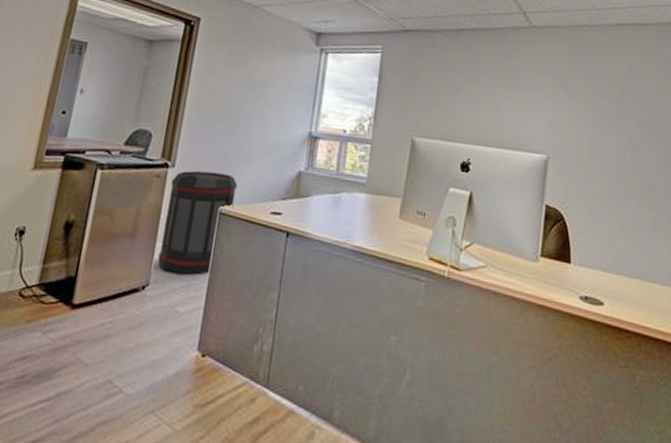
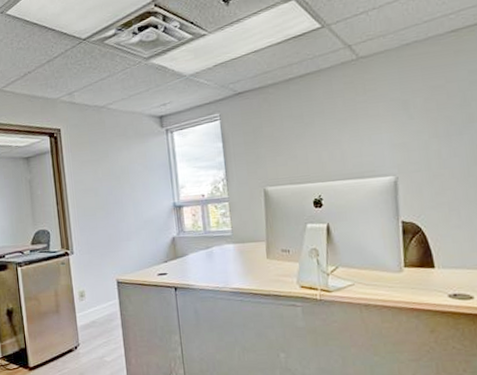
trash can: present [157,170,237,275] -> none [74,251,127,334]

